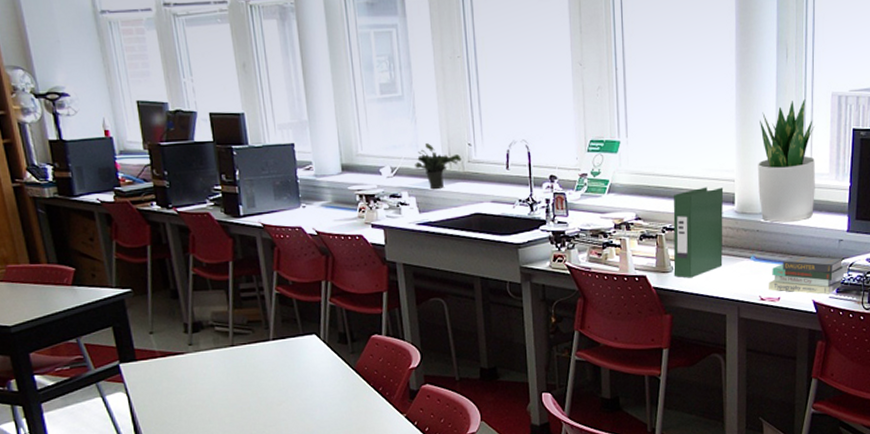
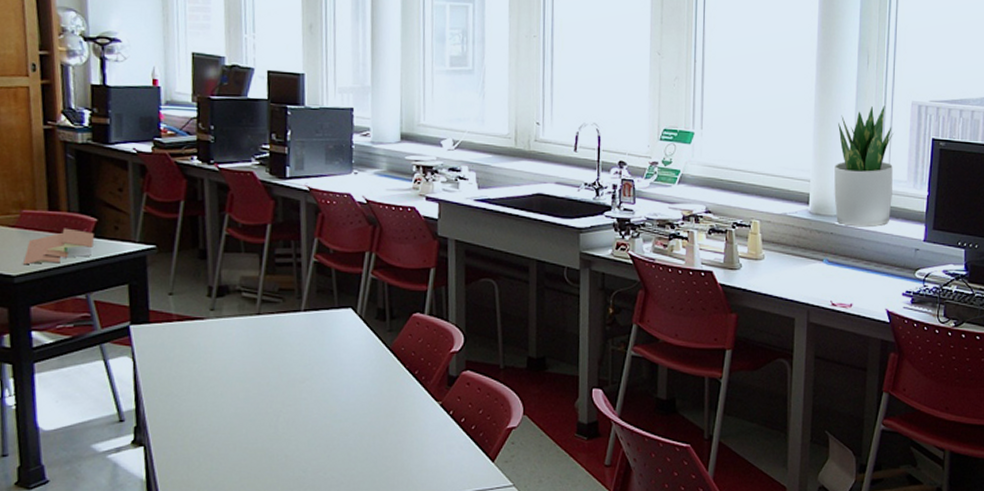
papers: none [16,278,76,316] -> present [23,228,94,265]
potted plant: present [415,143,462,189] -> none [478,119,528,165]
binder: present [673,187,724,278] -> none [742,185,798,277]
books: present [768,255,849,295] -> none [841,261,924,304]

